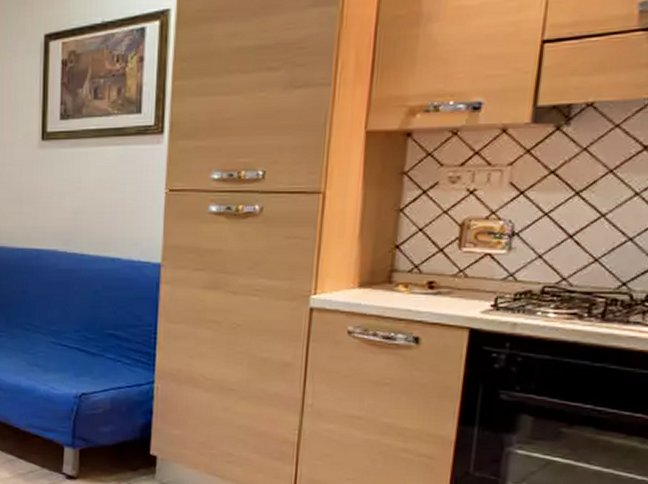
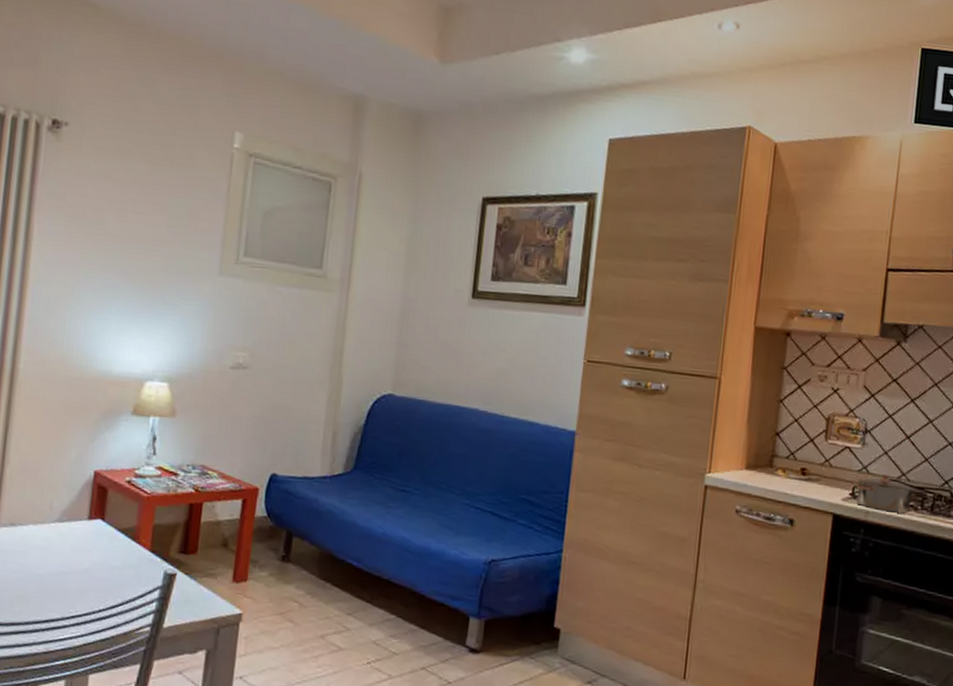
cooking pot: none [499,281,577,324] -> present [856,474,913,514]

